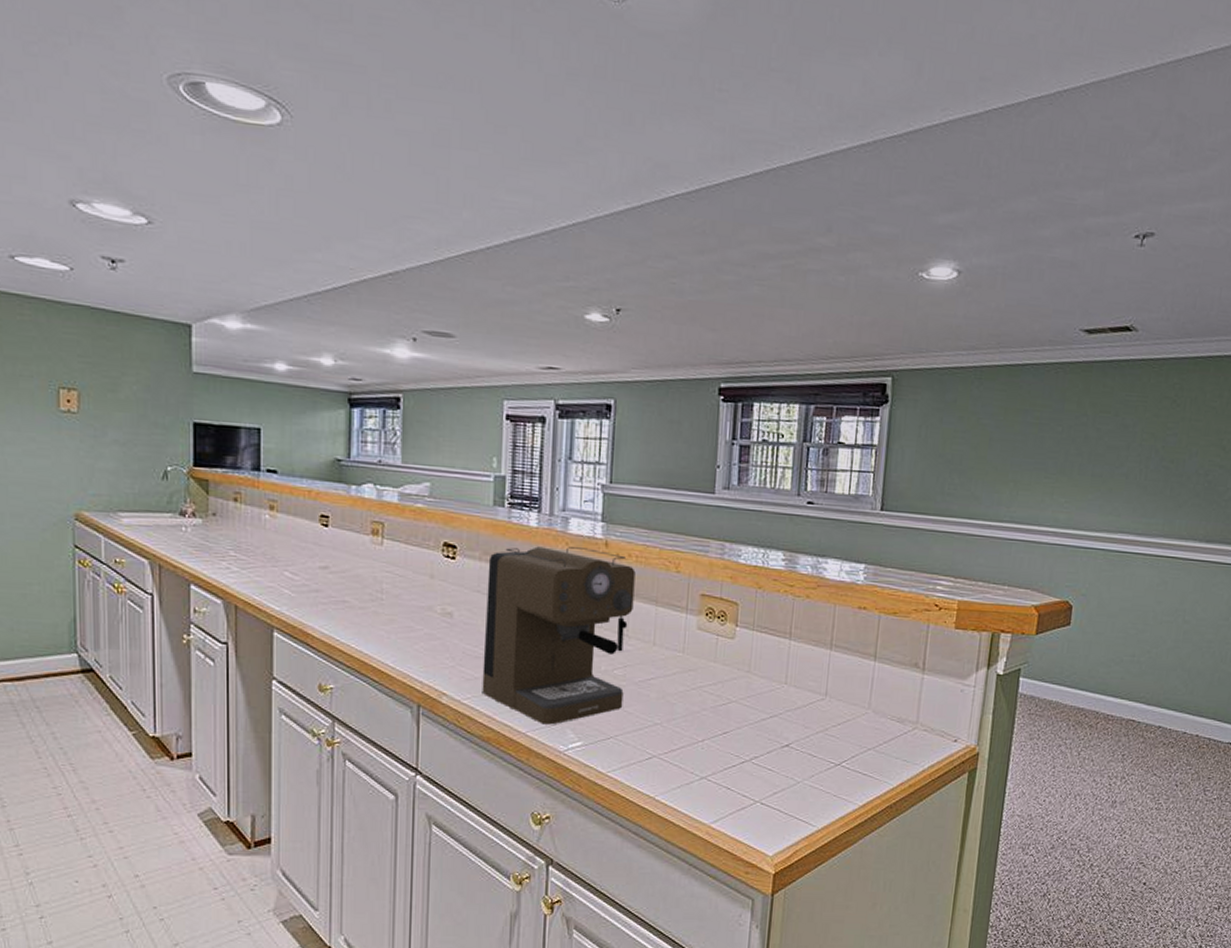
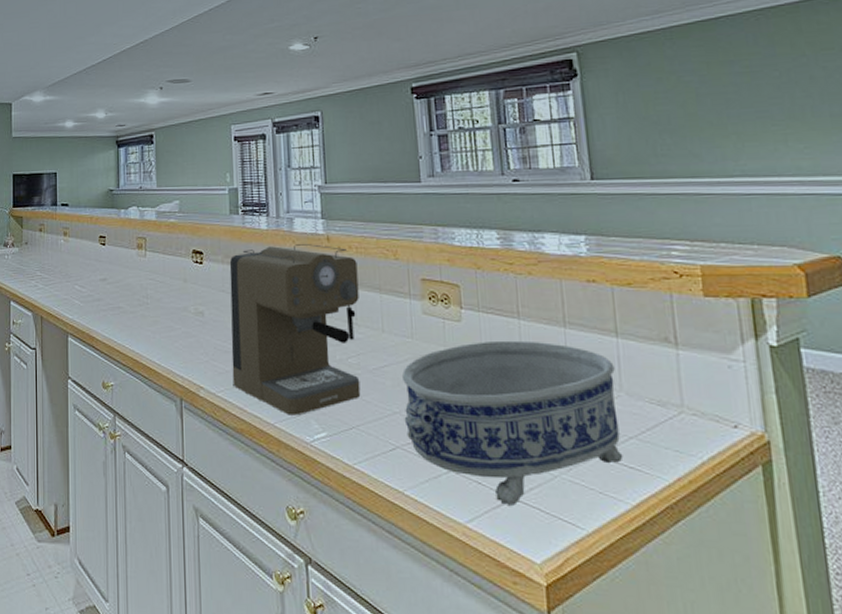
decorative bowl: none [664,659,868,808] -> present [402,340,623,506]

